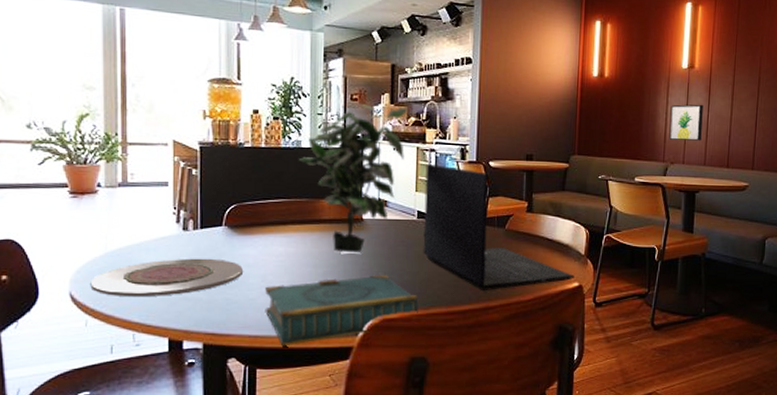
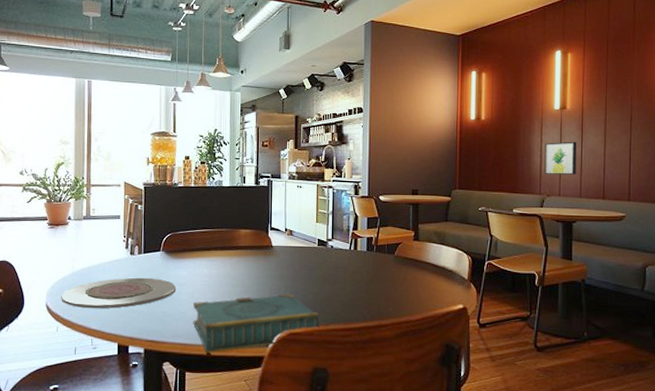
potted plant: present [298,104,409,253] -> none [220,150,310,275]
laptop: present [423,164,575,290] -> none [323,199,459,310]

